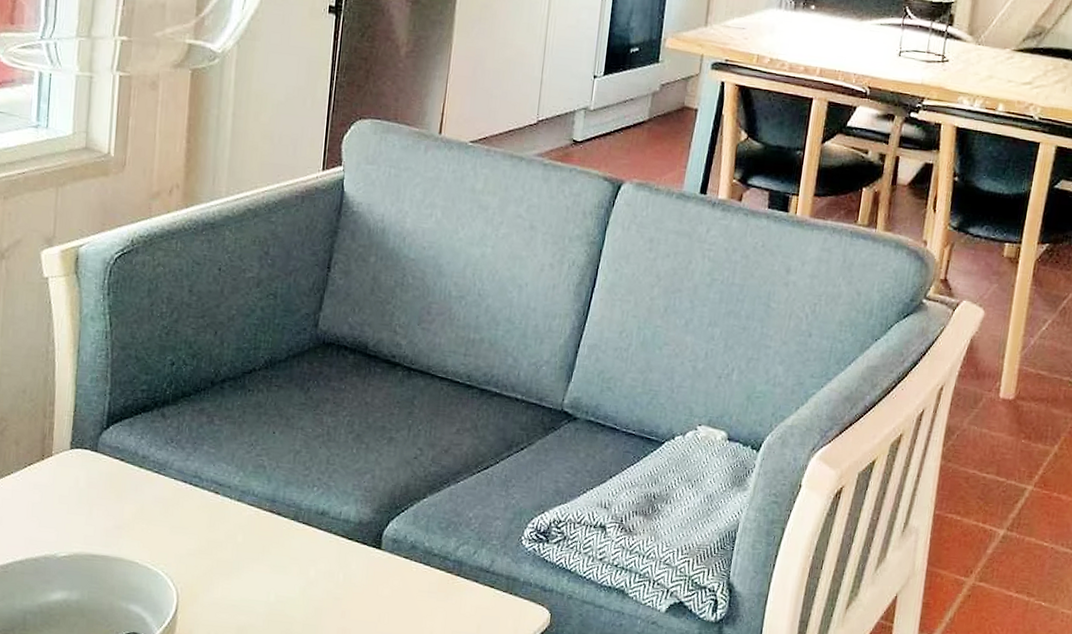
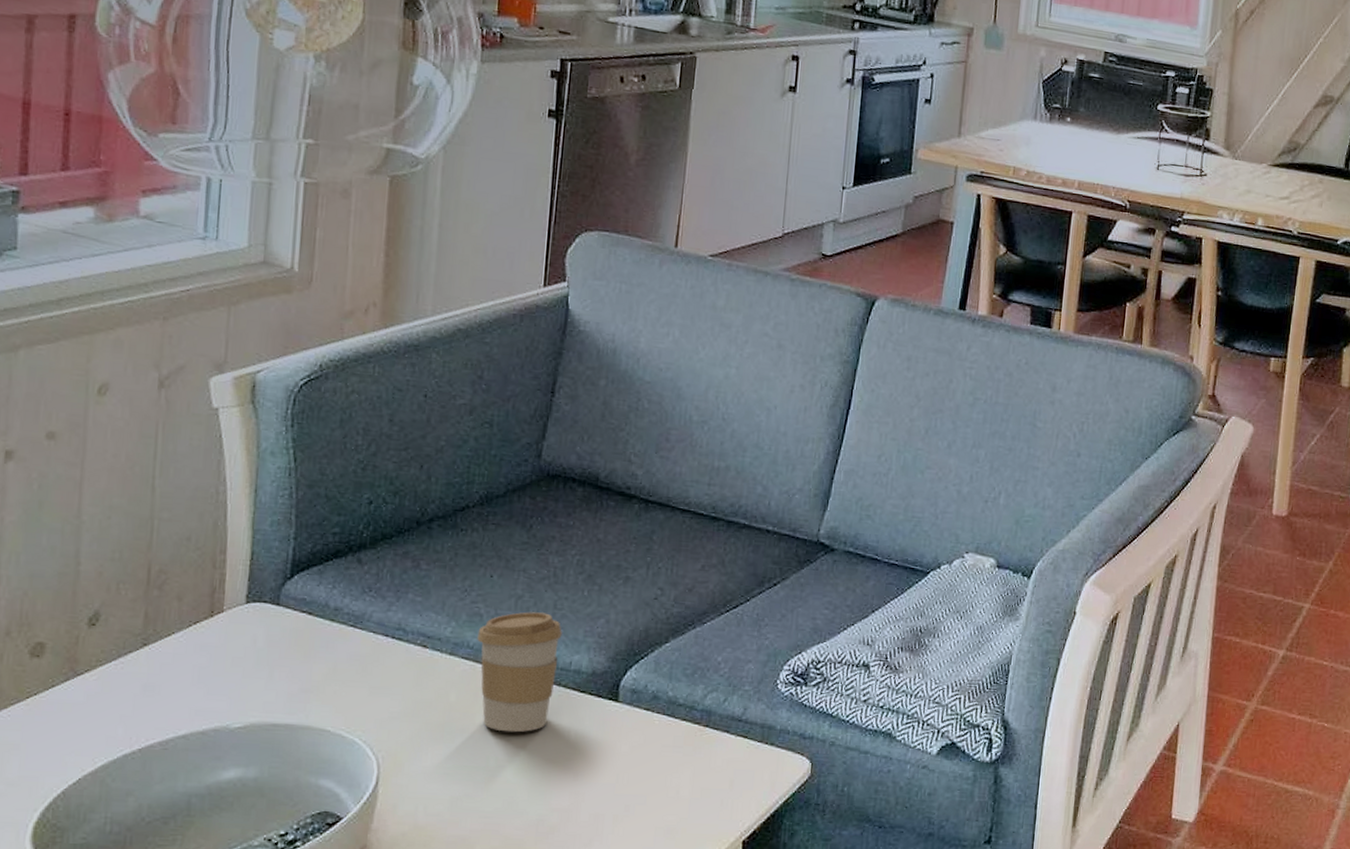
coffee cup: none [261,465,334,573] -> present [477,612,562,733]

